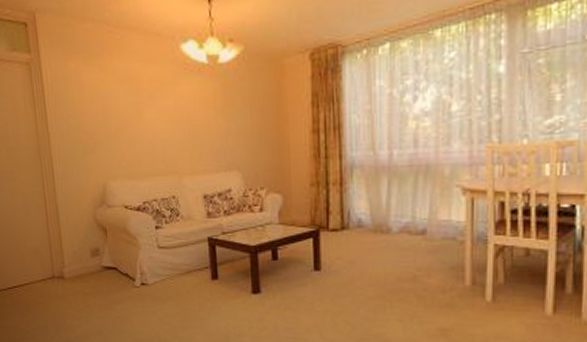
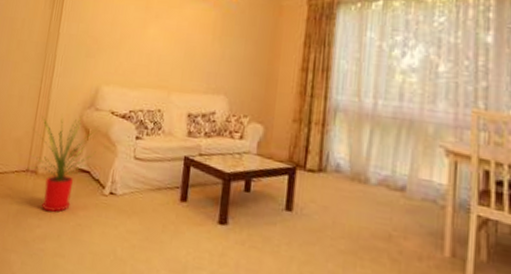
house plant: none [45,215,118,312] -> present [28,116,99,213]

